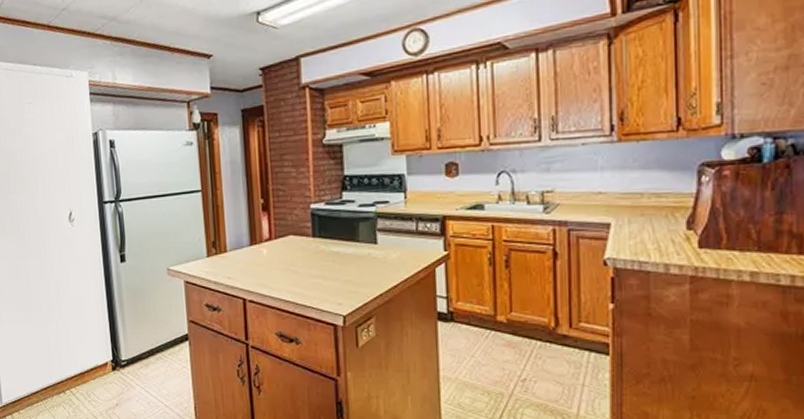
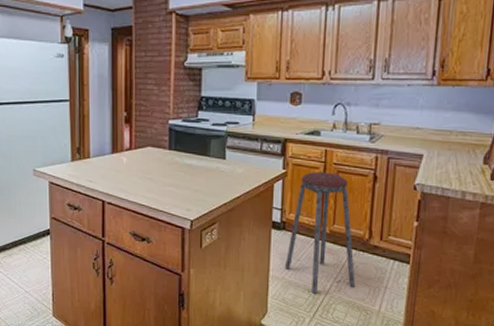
music stool: none [456,251,546,396] -> present [284,172,356,294]

